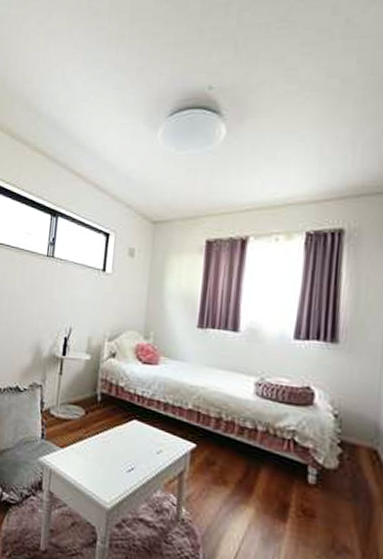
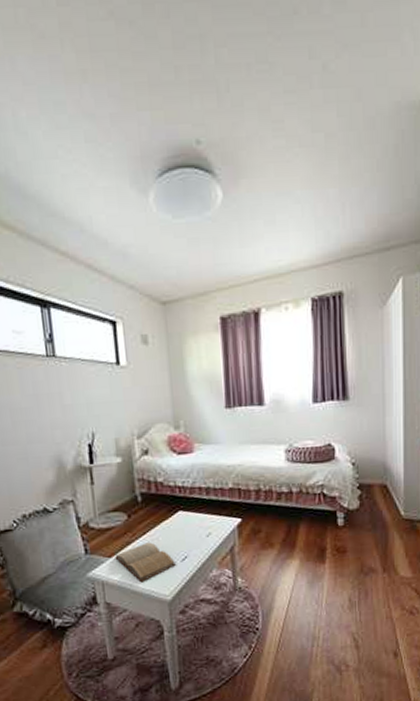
book: none [66,442,122,482] -> present [115,542,177,583]

